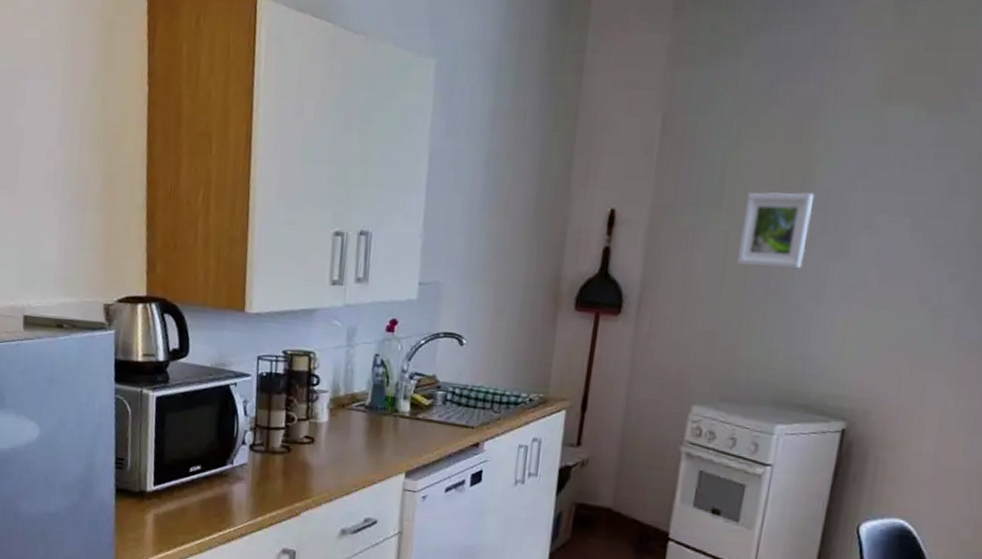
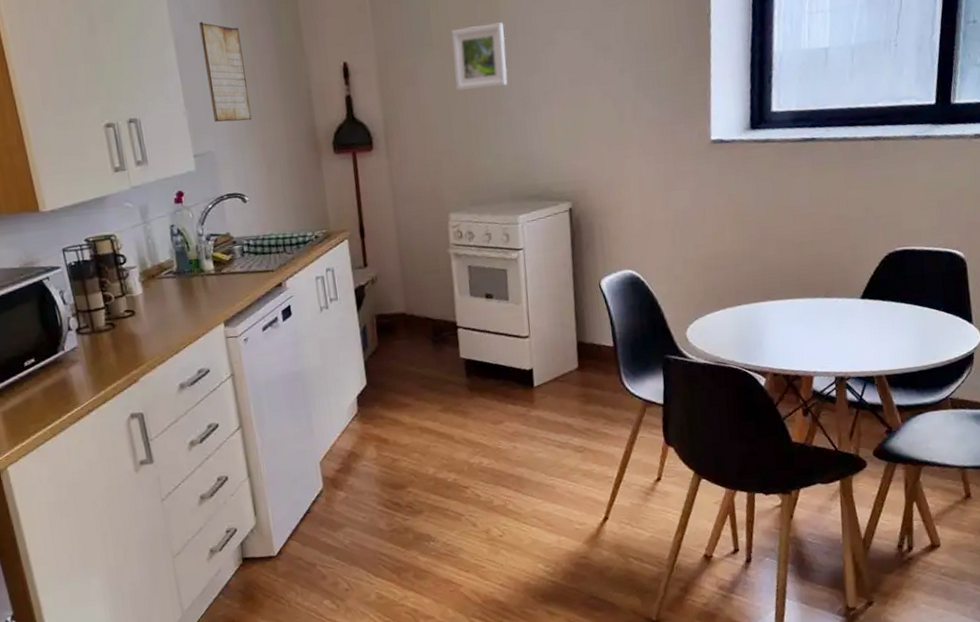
periodic table: none [451,137,503,256] -> present [199,21,252,122]

